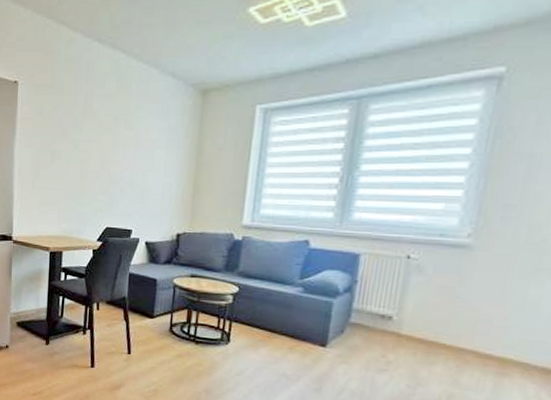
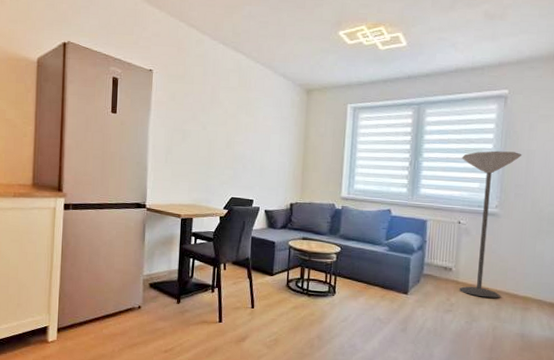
floor lamp: none [400,157,519,358] -> present [459,150,522,298]

